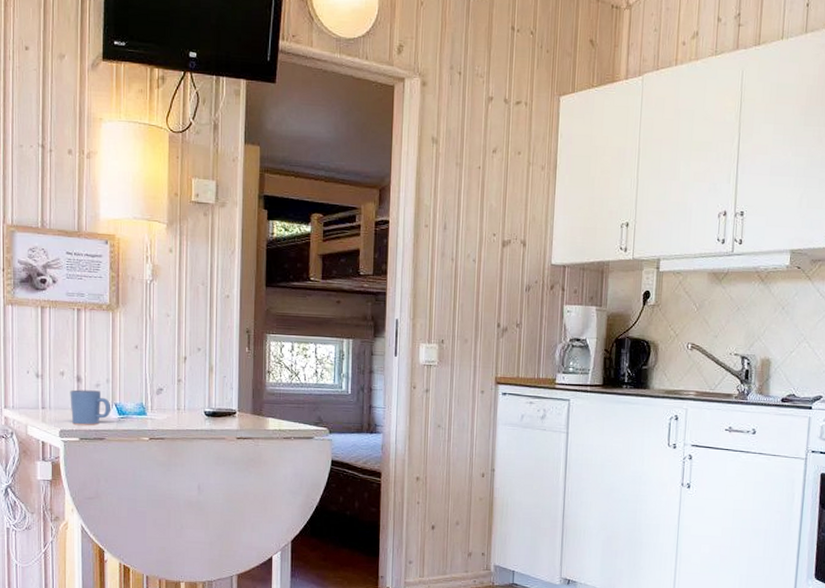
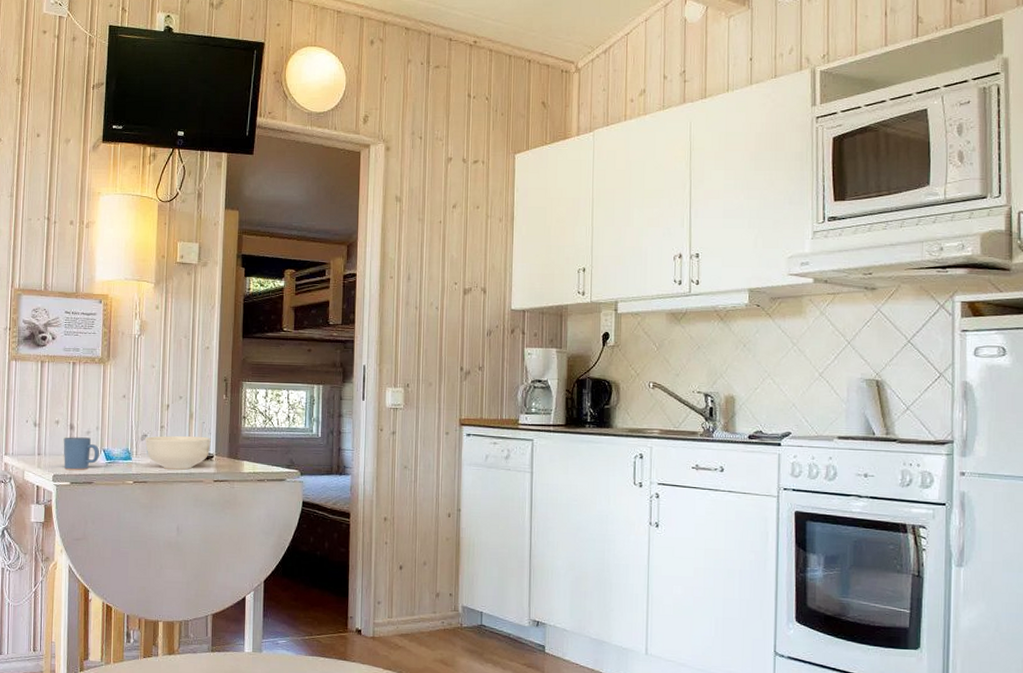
bowl: none [161,390,233,427] -> present [145,436,211,471]

